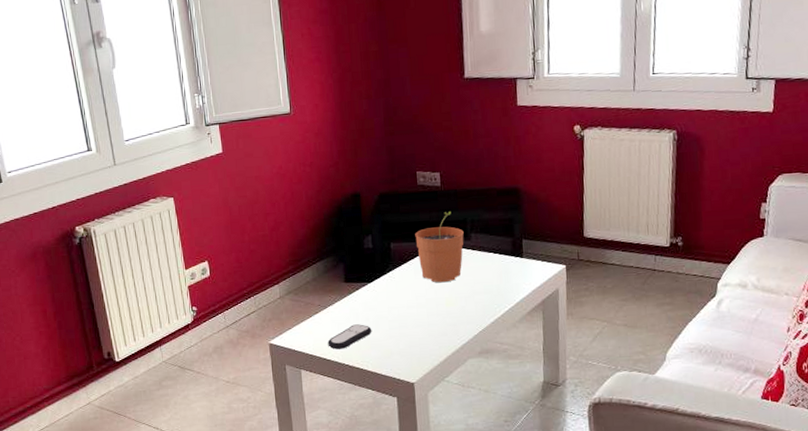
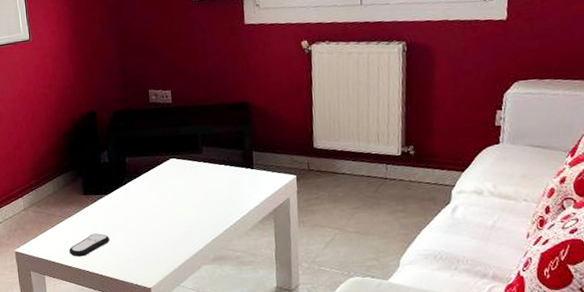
plant pot: present [415,212,464,283] -> none [148,127,196,194]

